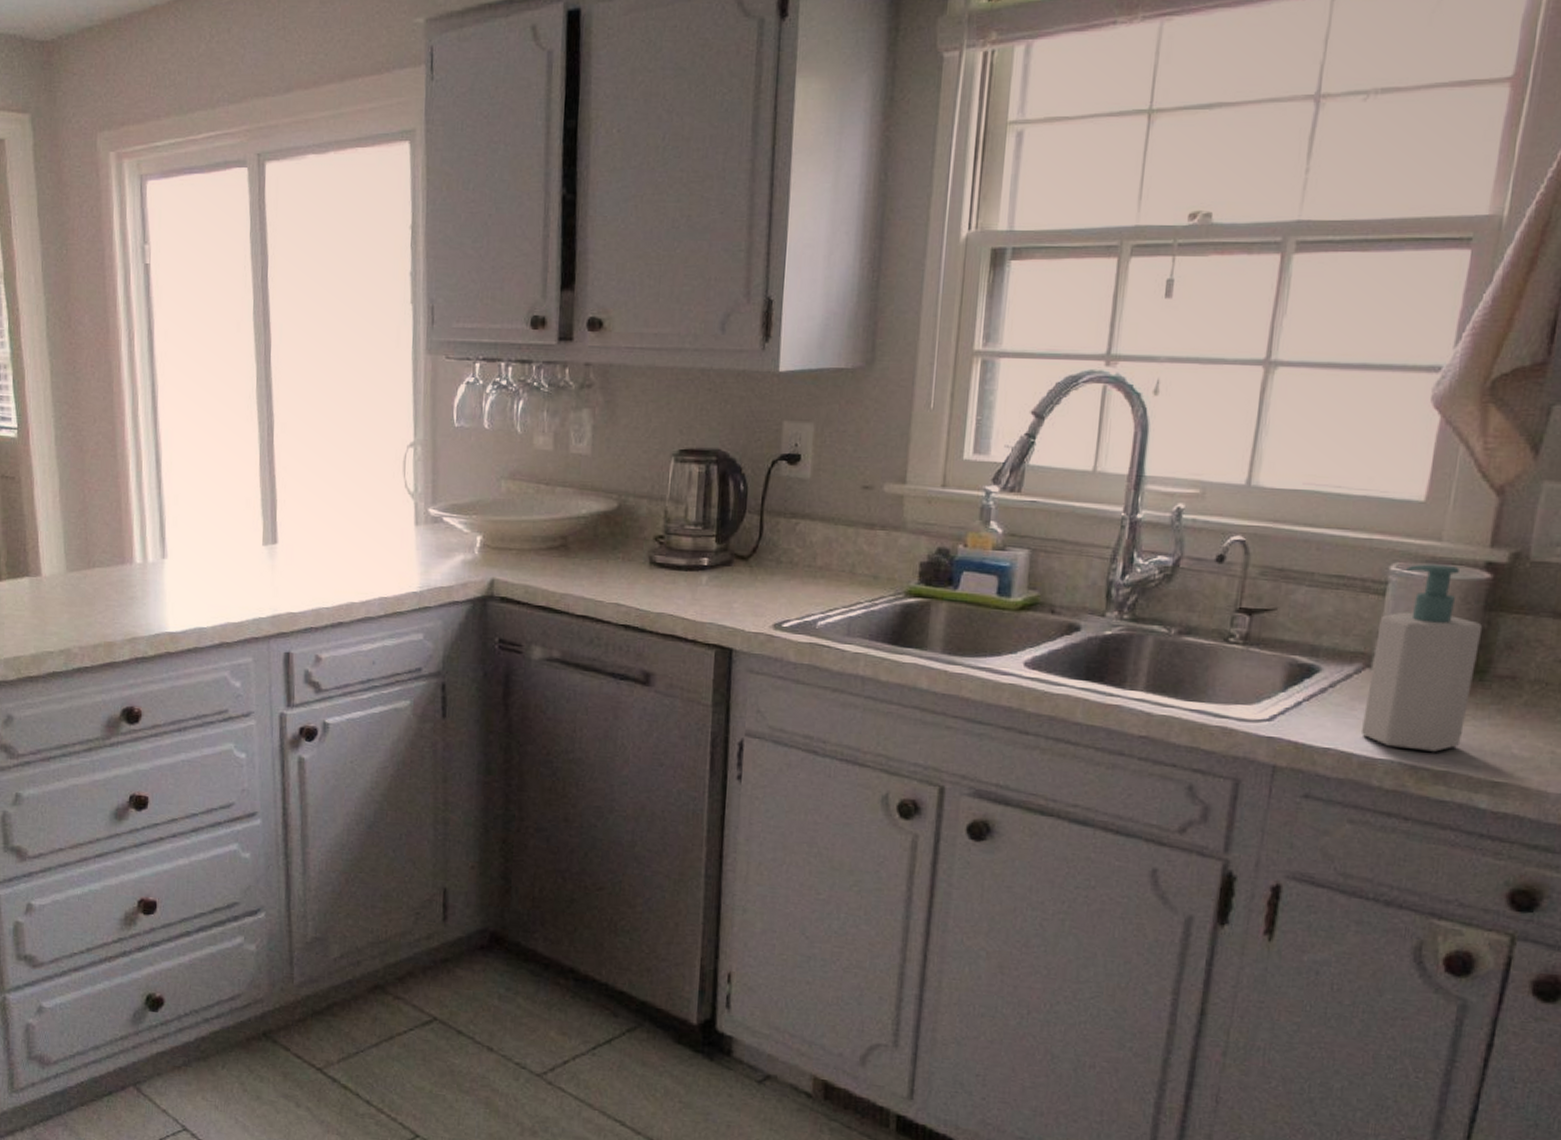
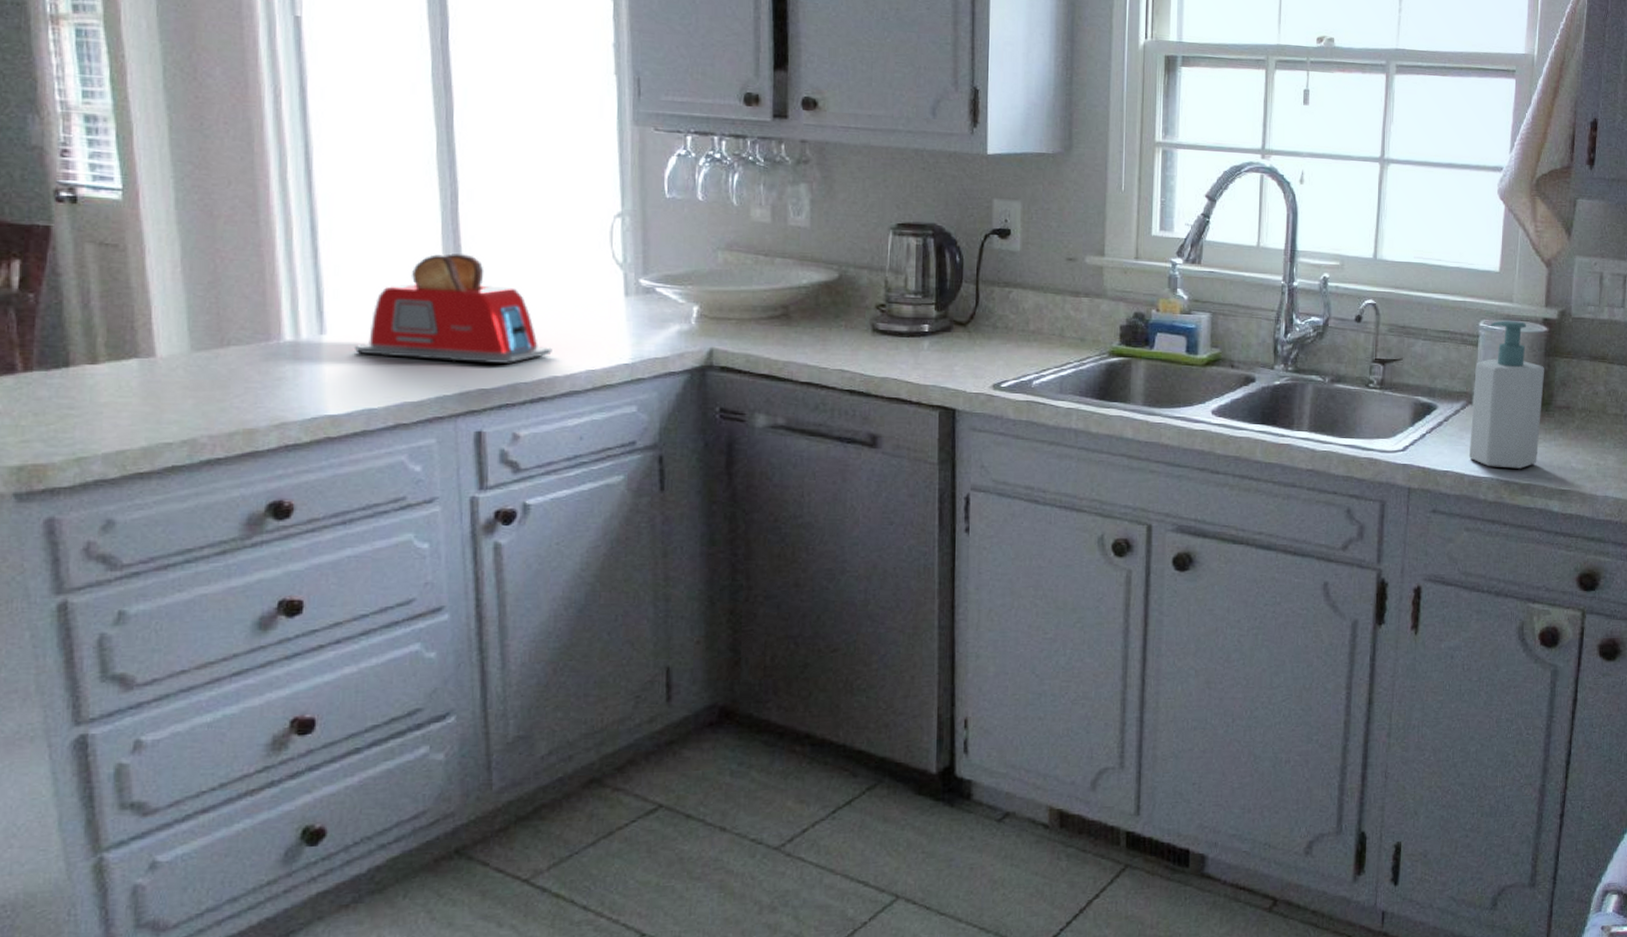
toaster: none [189,483,350,589] -> present [355,252,552,363]

